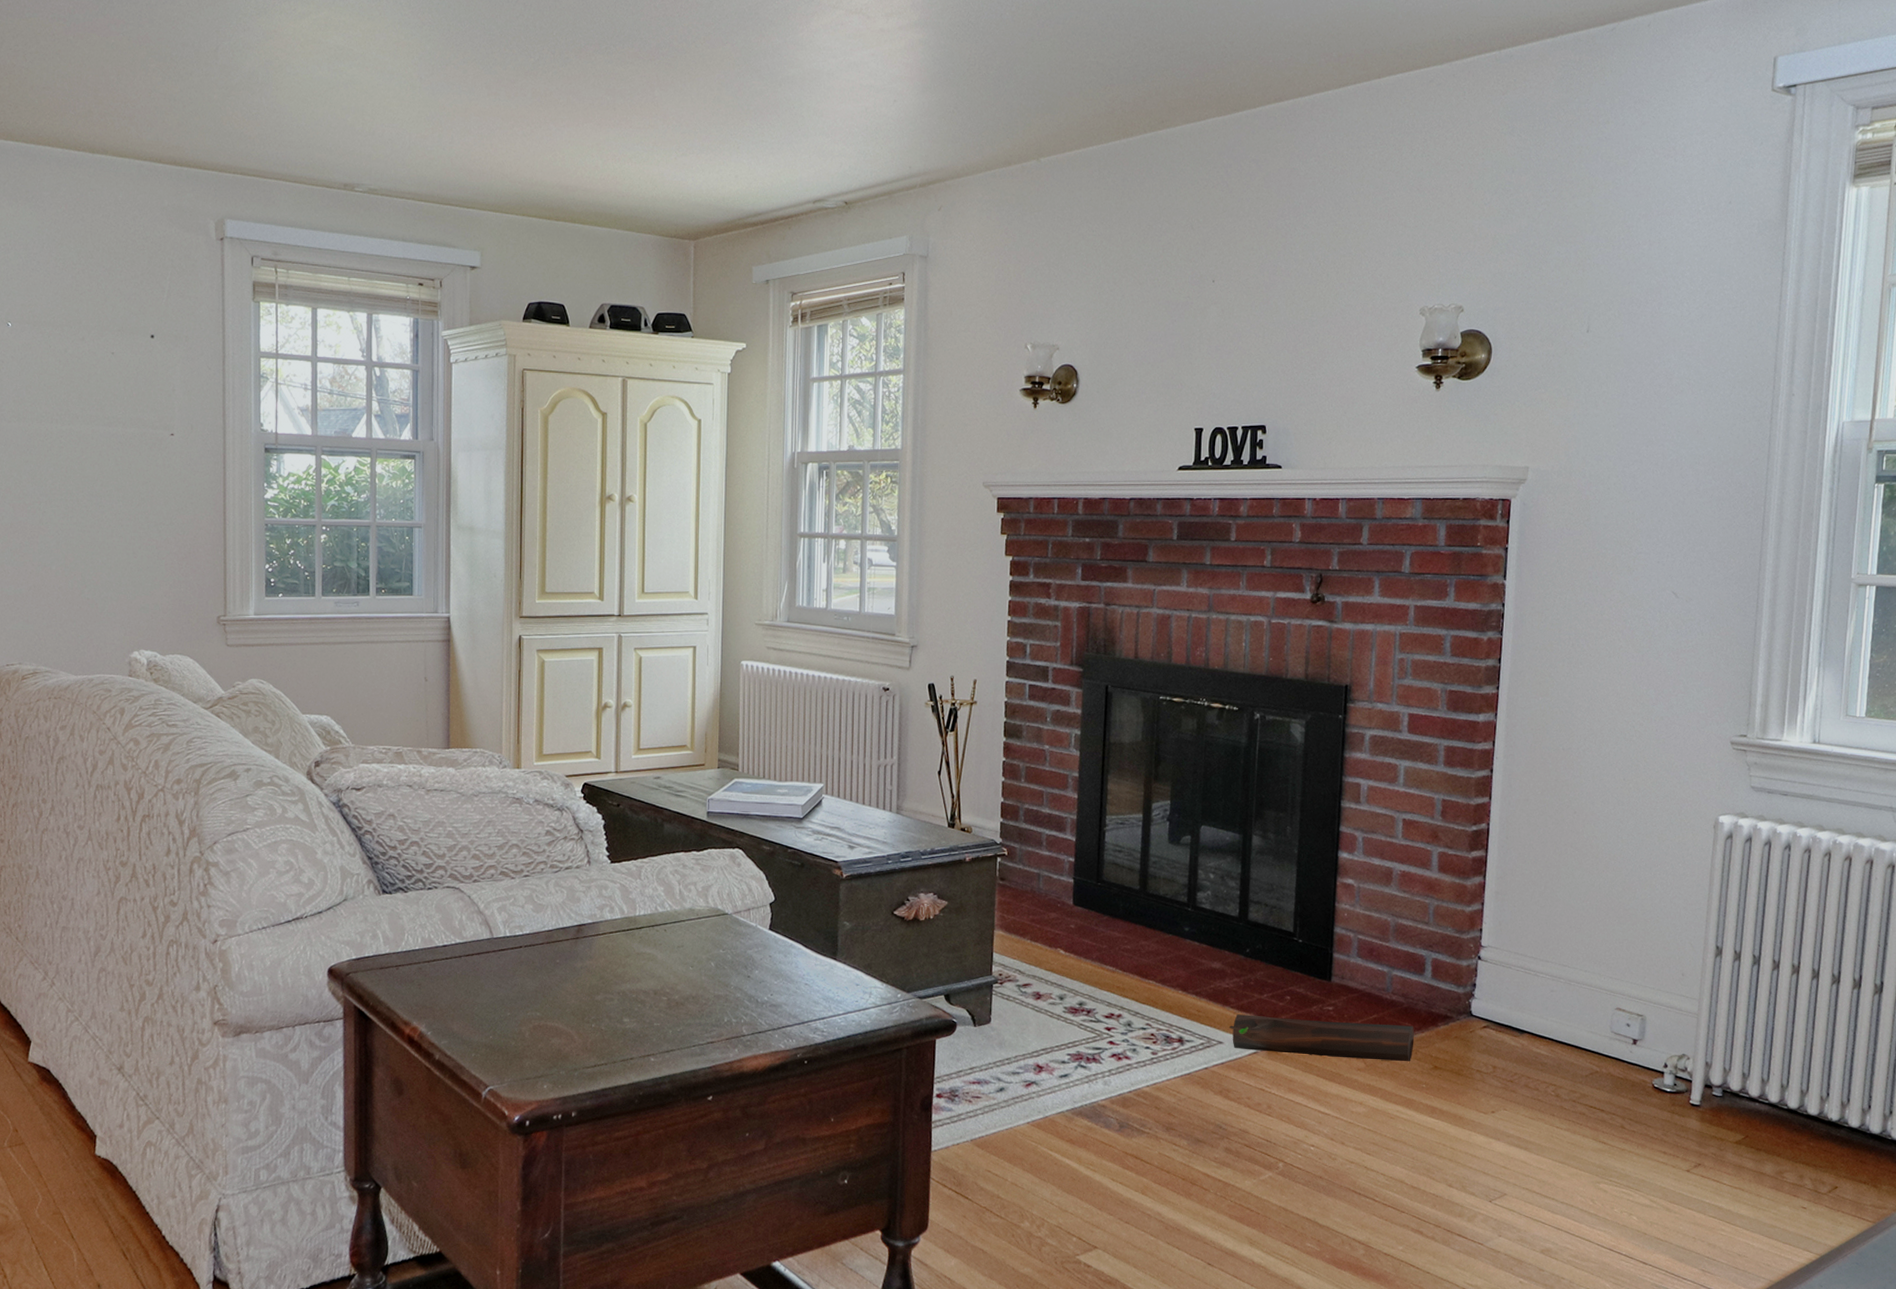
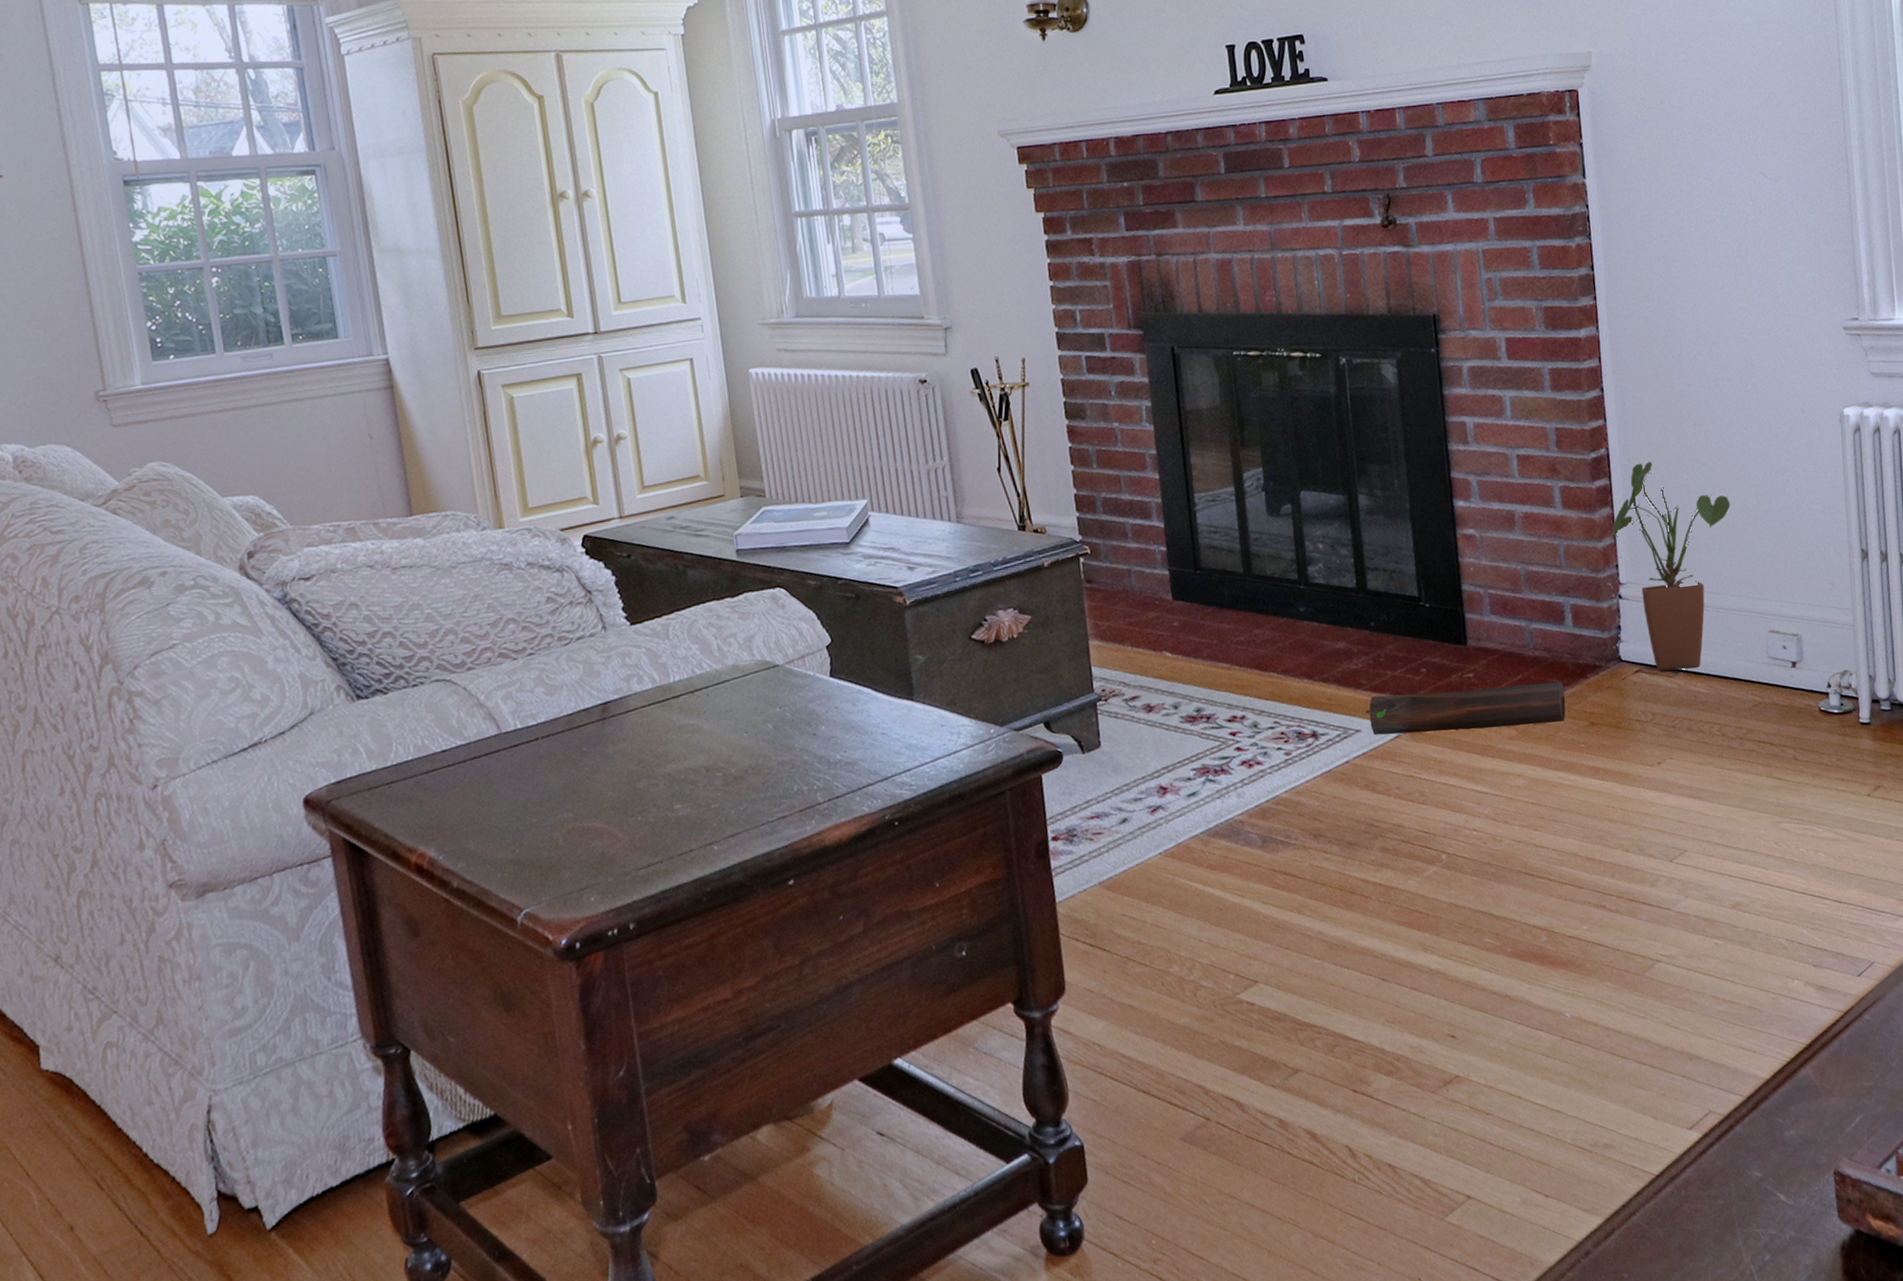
house plant: none [1481,841,1597,1032] -> present [1612,462,1731,672]

